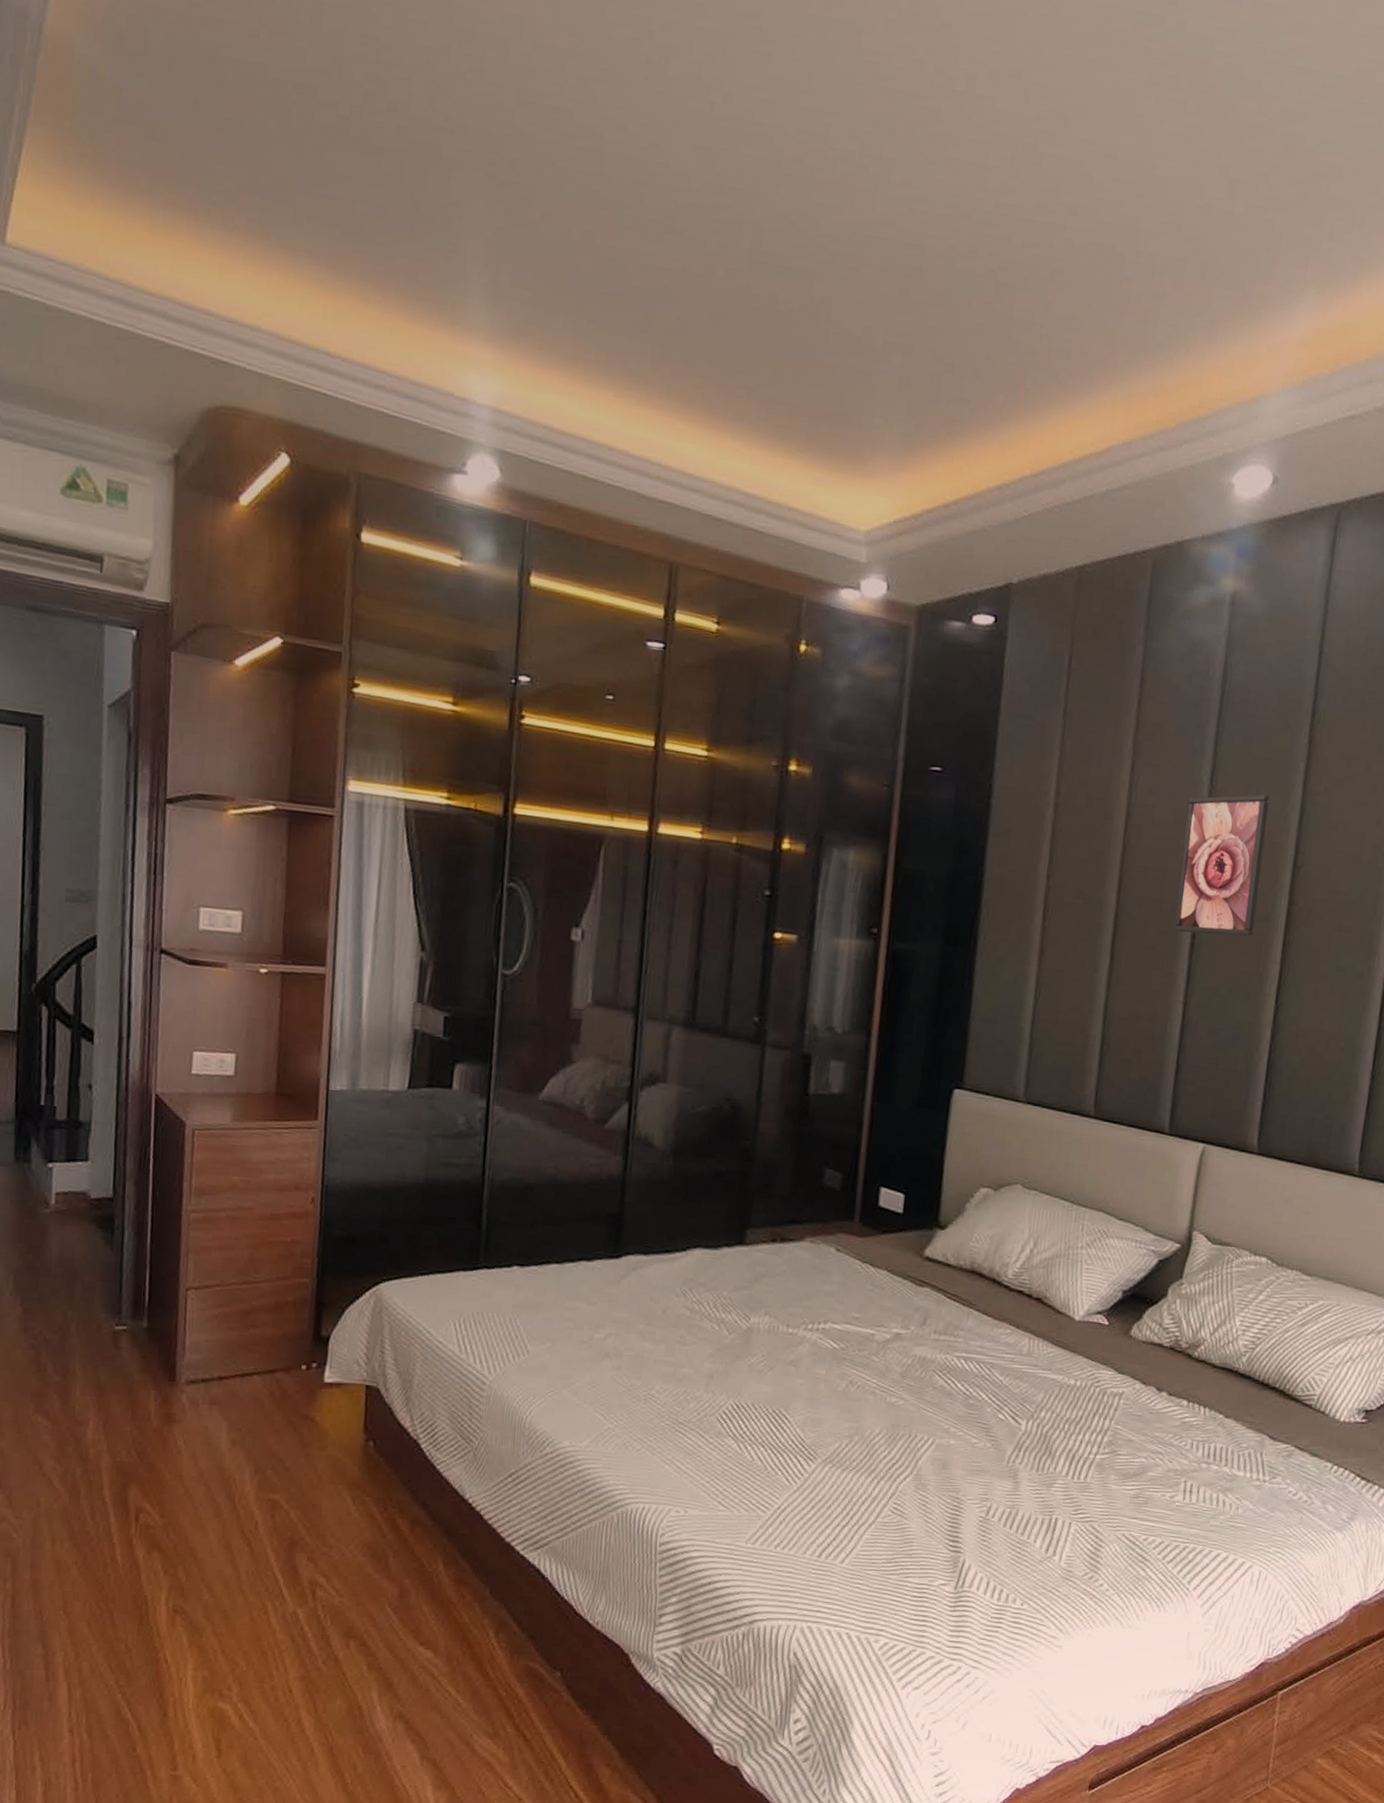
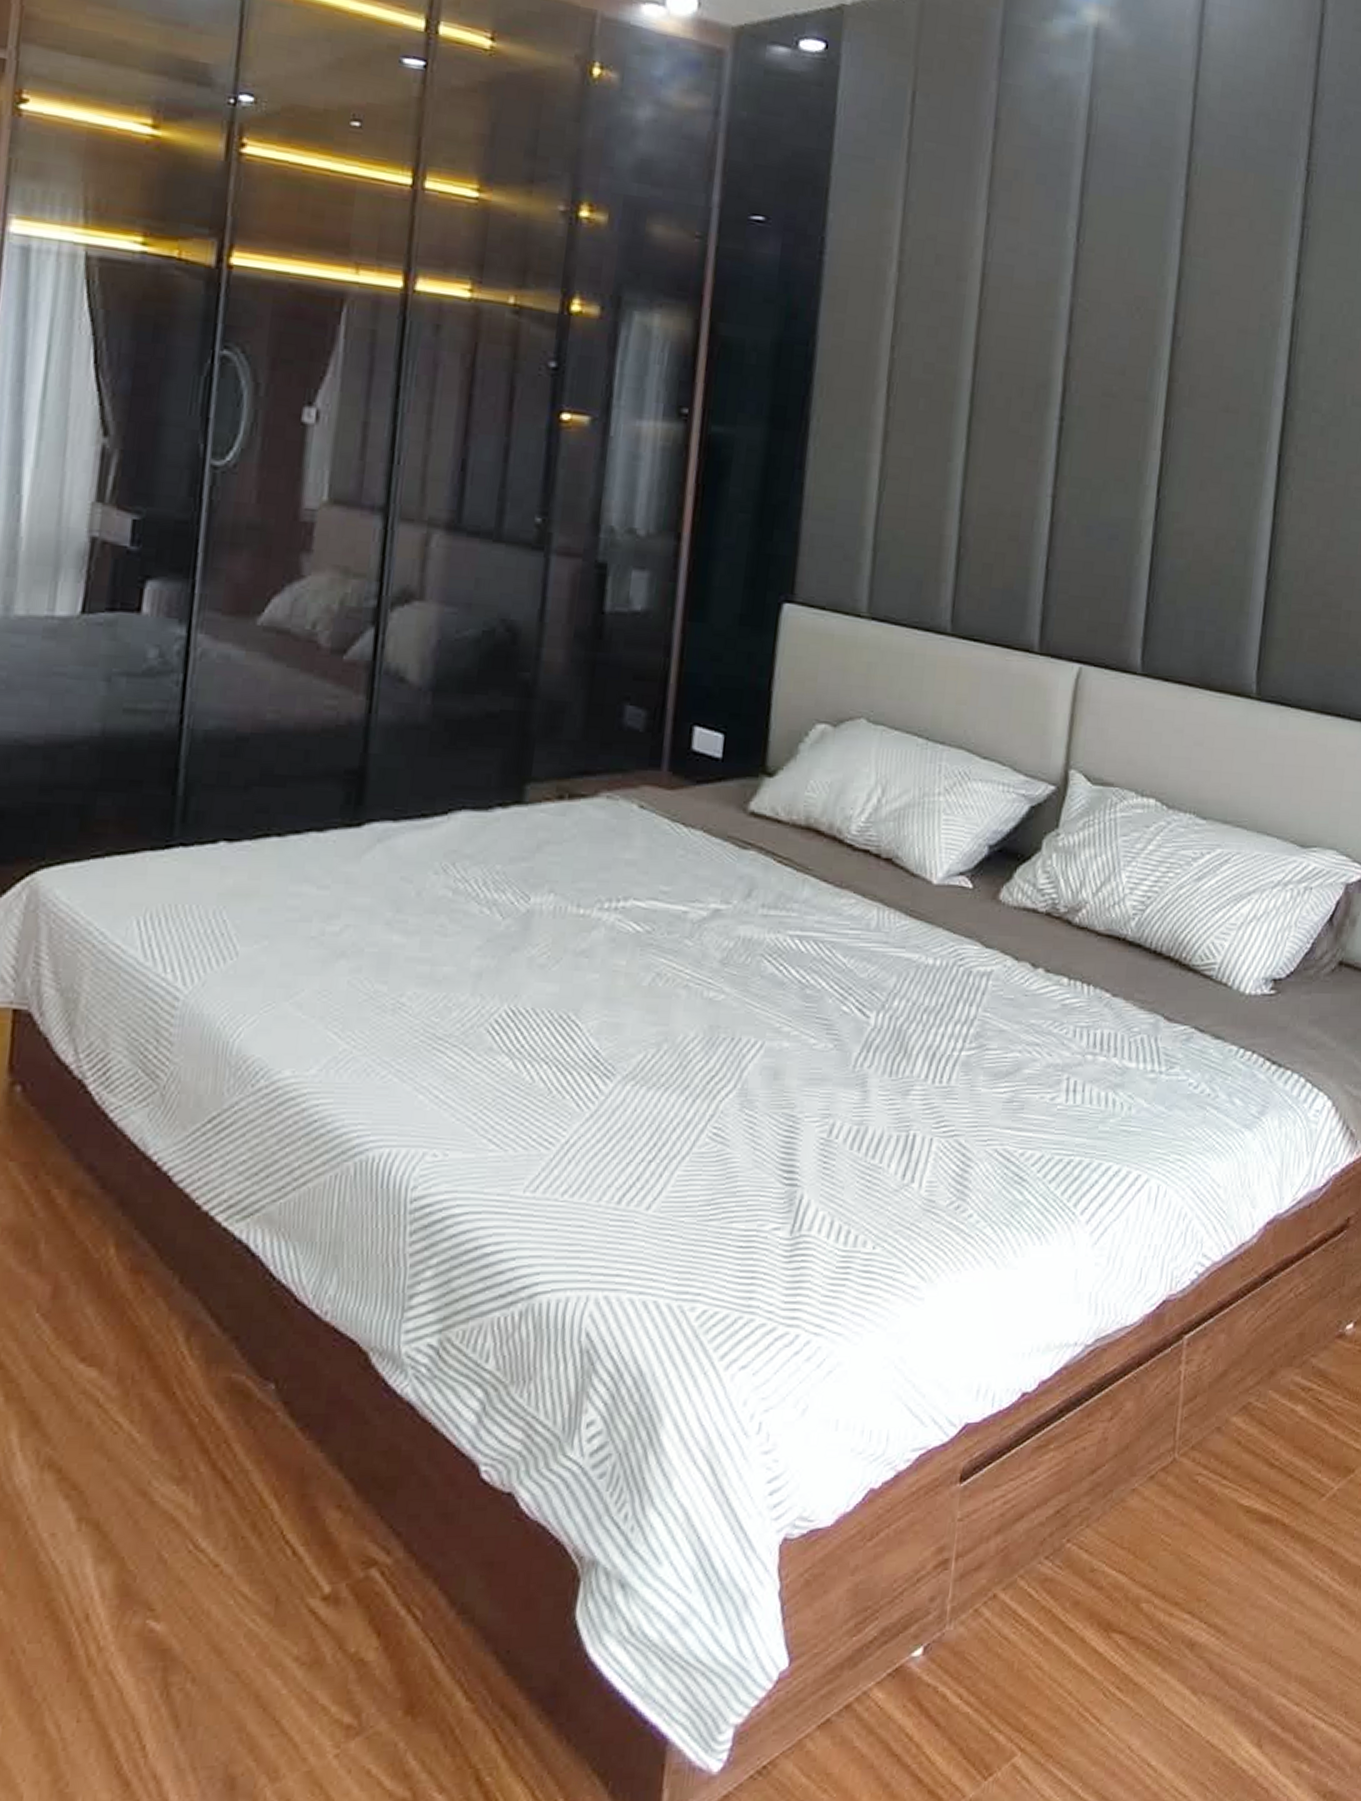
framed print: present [1173,794,1270,937] -> none [1038,254,1144,419]

